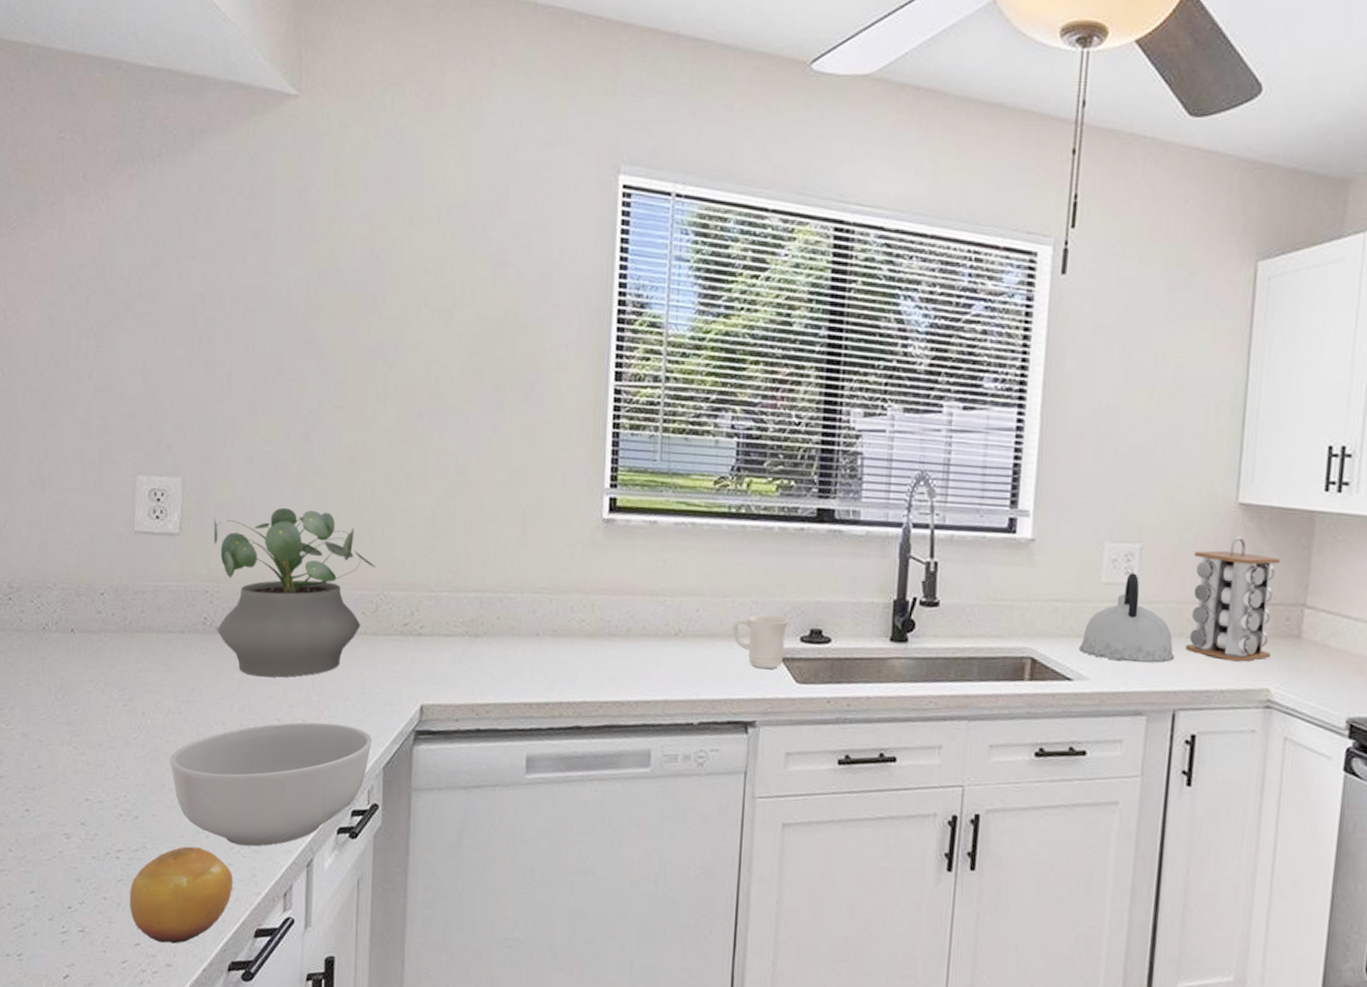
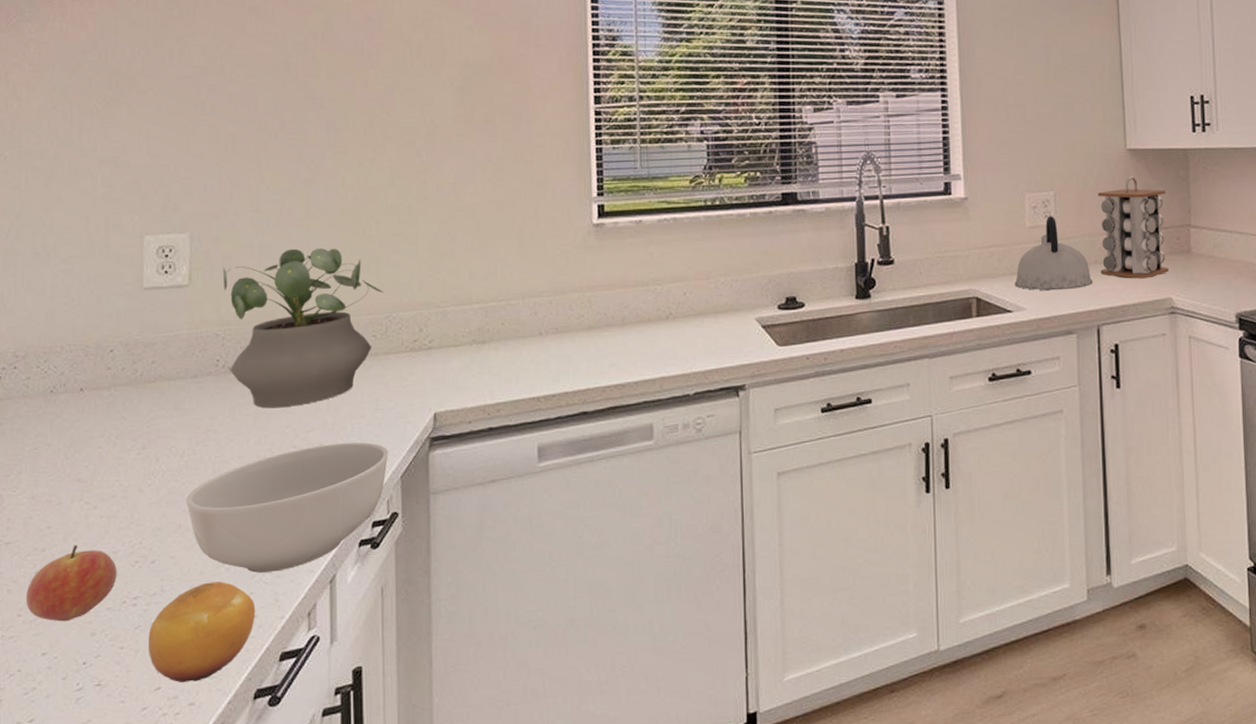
fruit: none [16,788,102,864] -> present [25,545,117,622]
mug: present [732,615,789,670] -> none [717,290,767,338]

